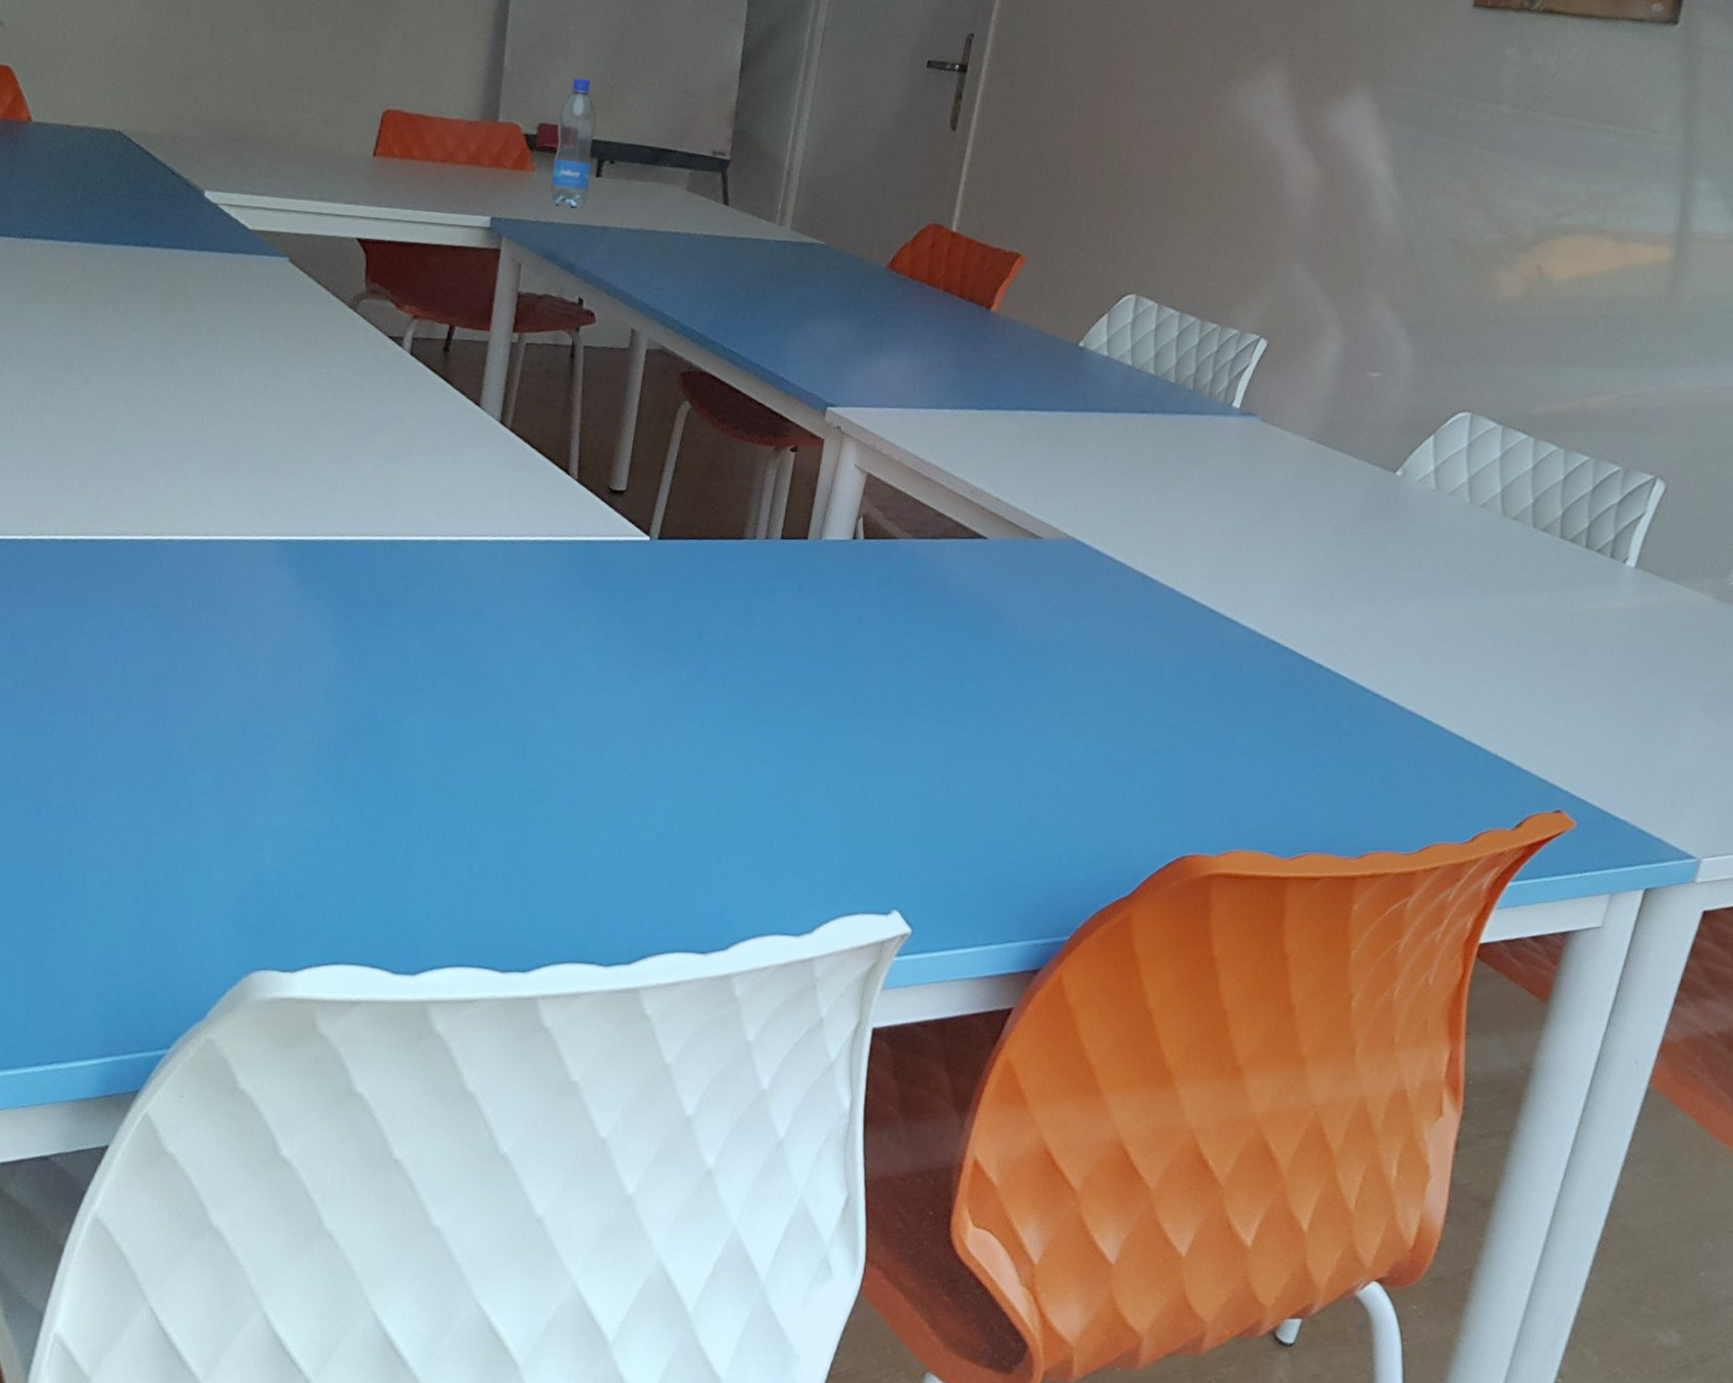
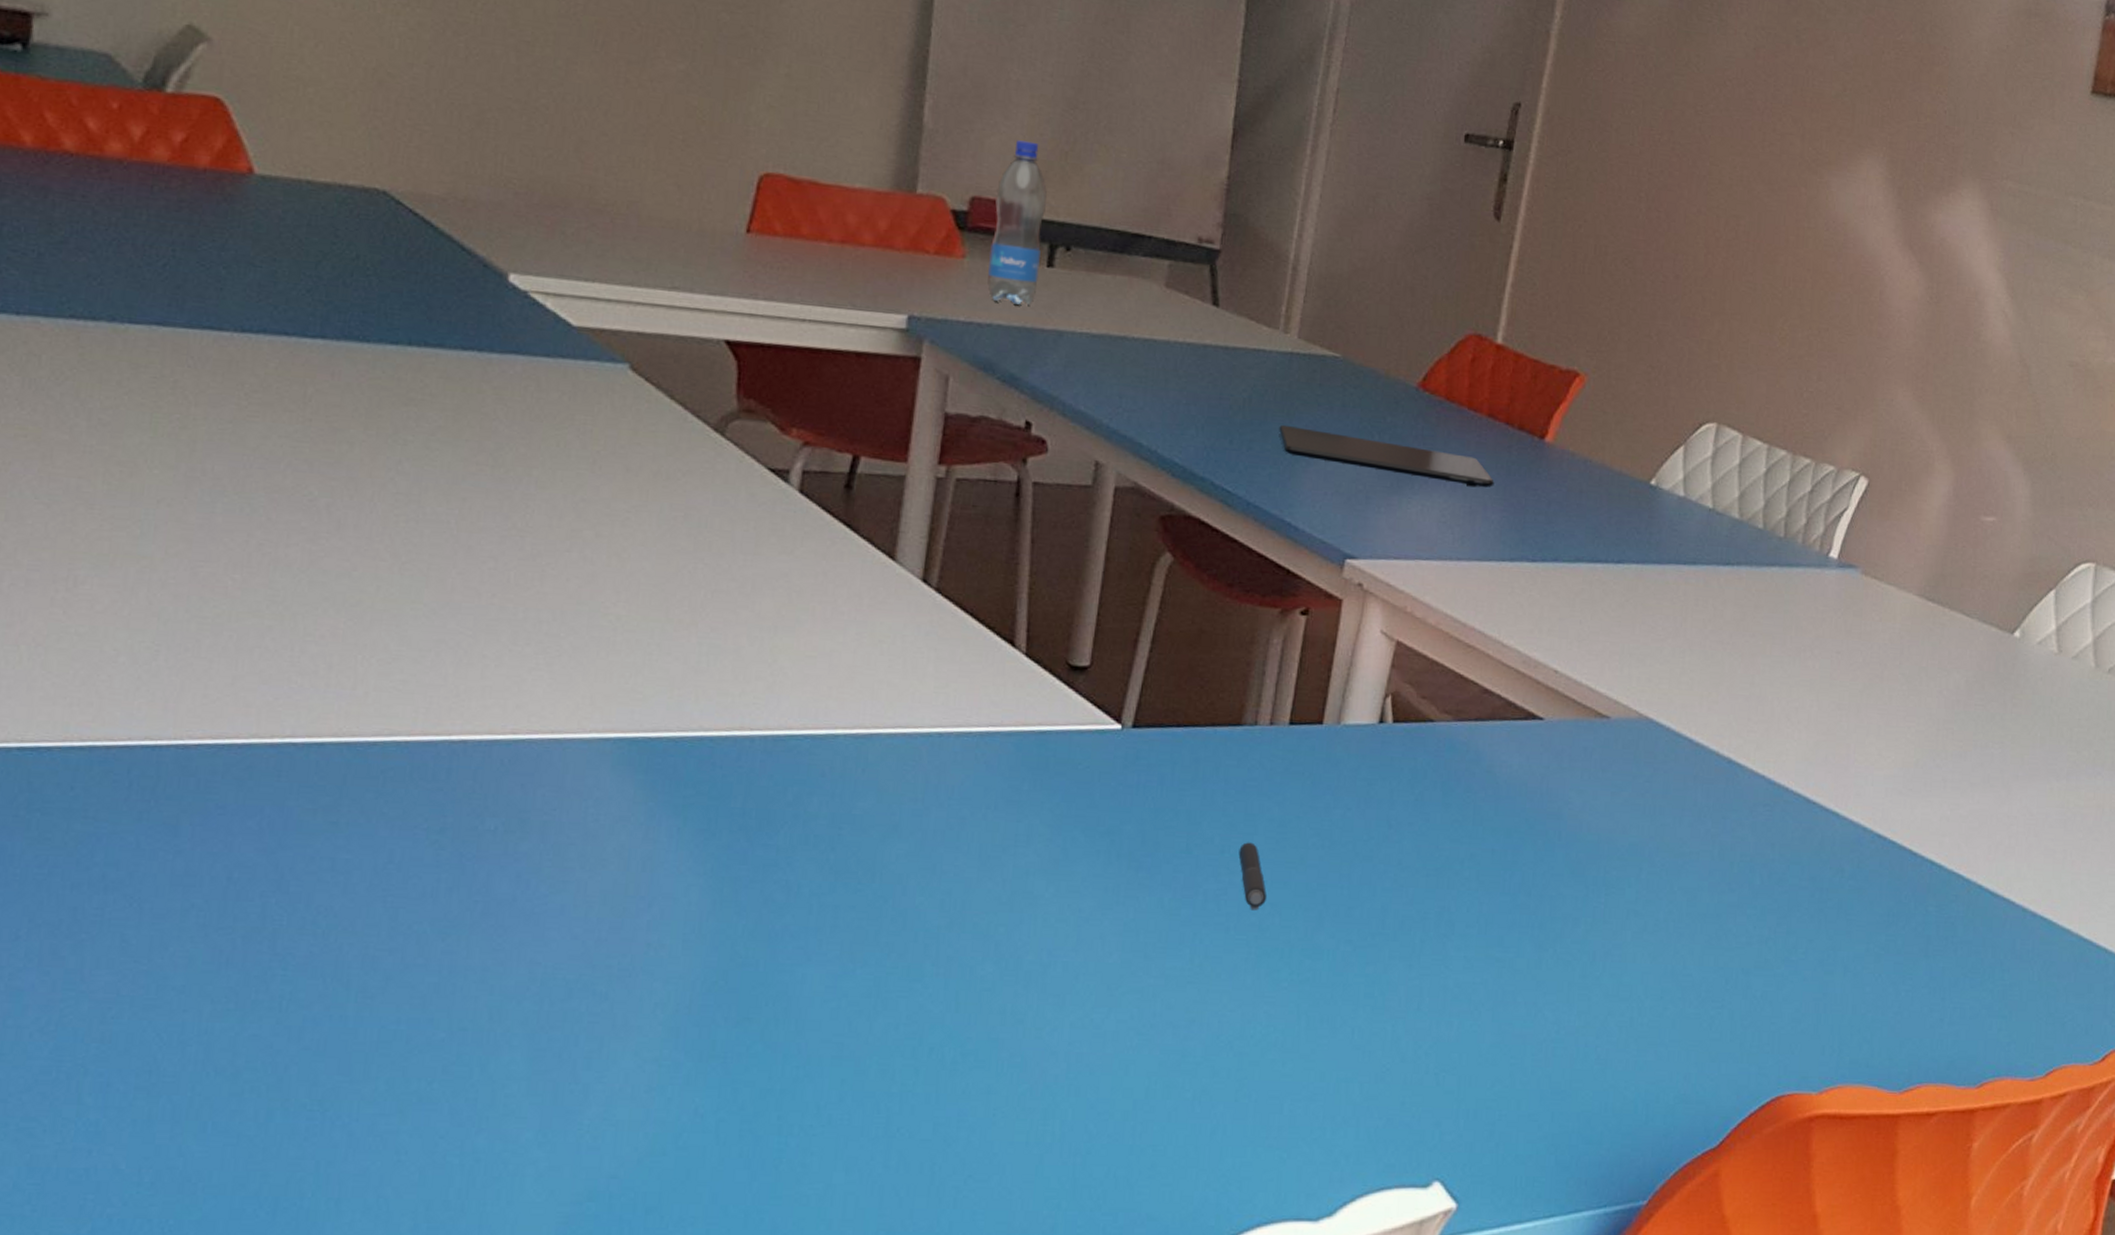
pen: none [740,632,762,687] -> present [1239,842,1267,910]
tablet: none [774,299,949,349] -> present [1278,424,1494,488]

